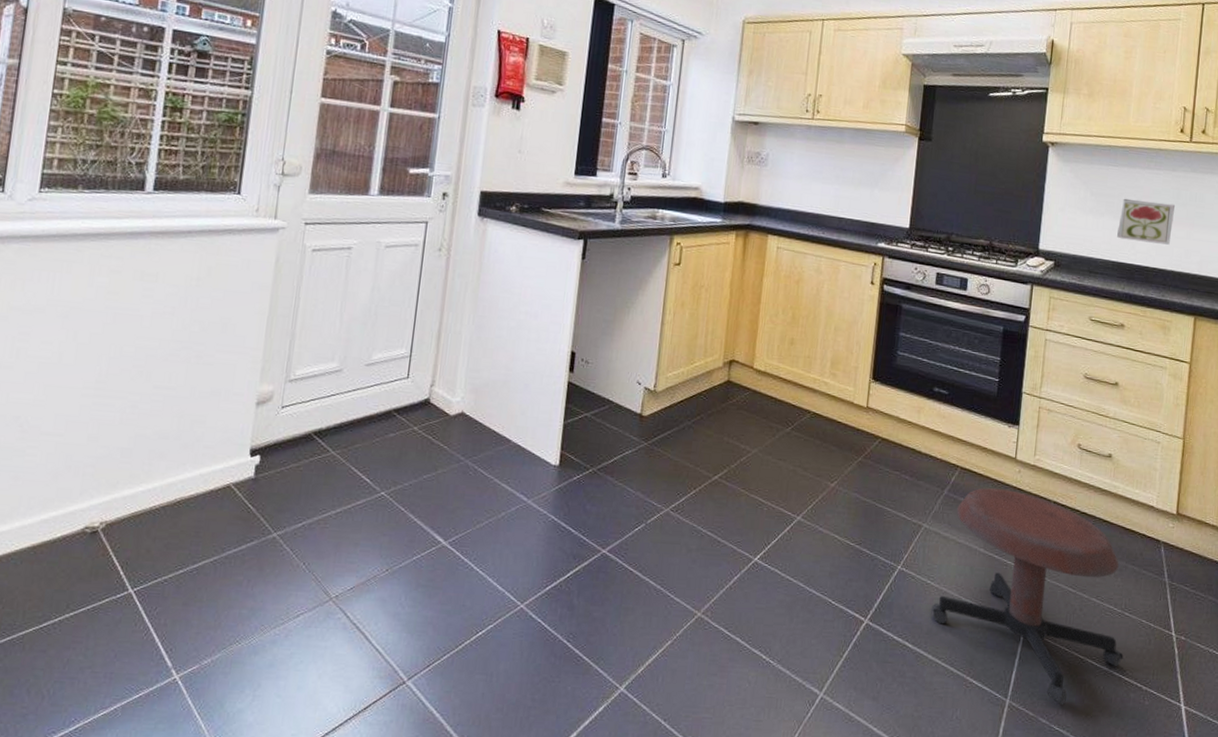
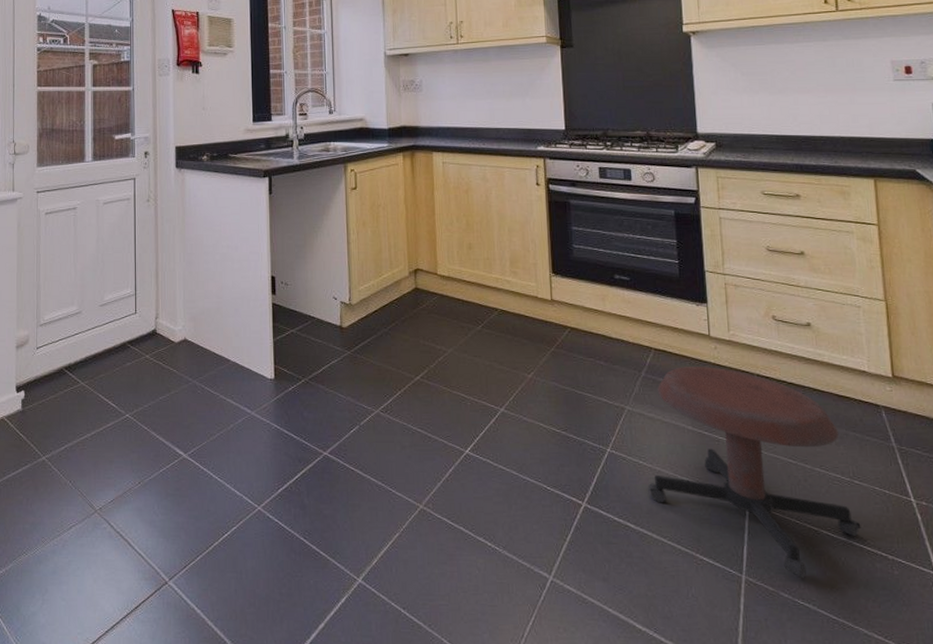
decorative tile: present [1117,198,1175,245] -> none [775,72,834,113]

